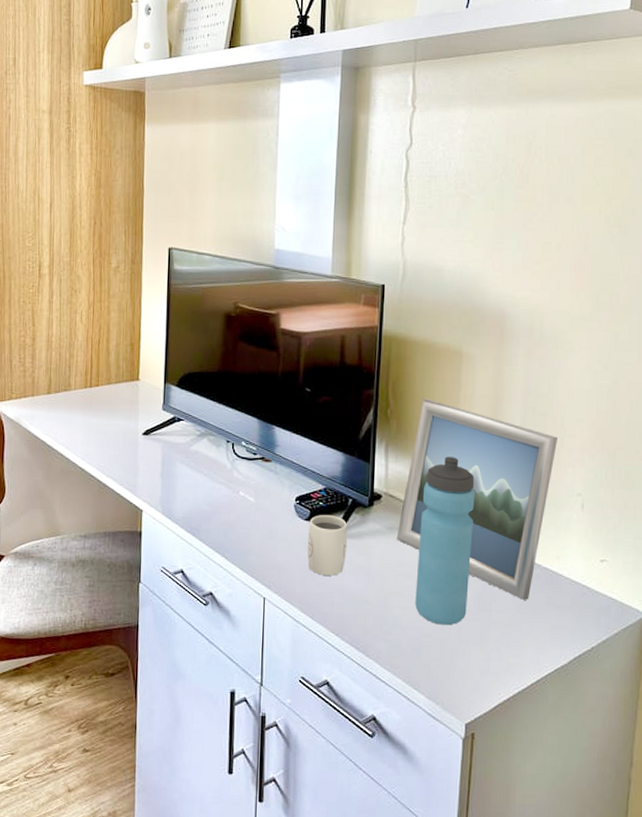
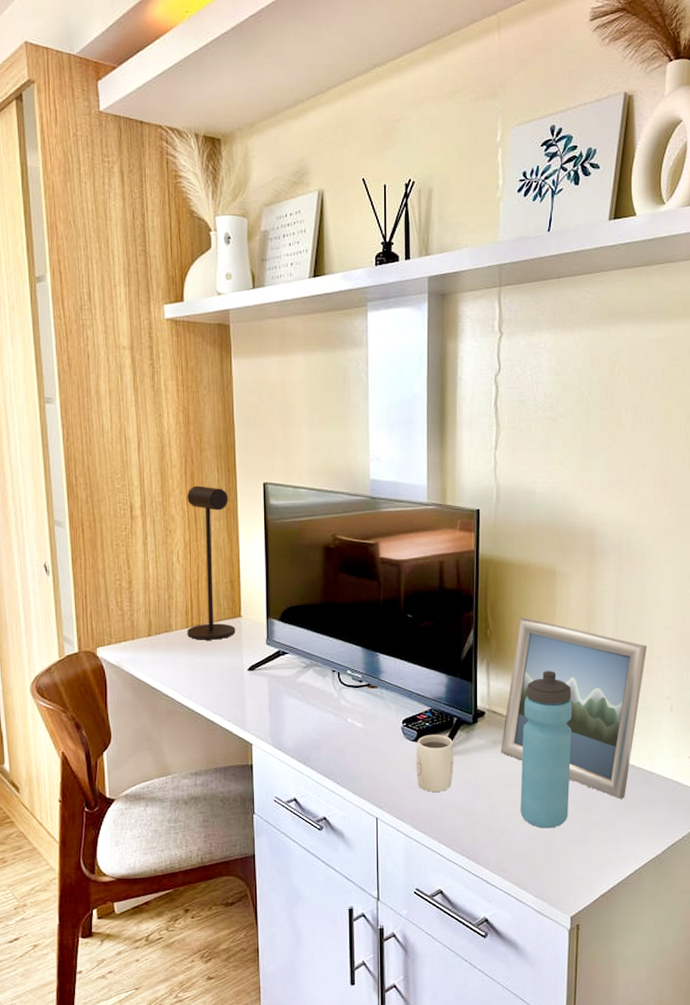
desk lamp: none [85,247,134,402] -> present [187,486,236,640]

